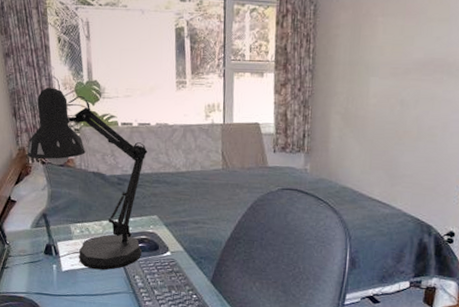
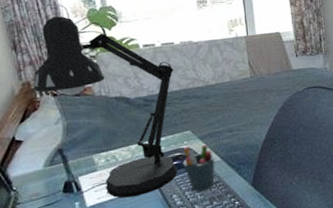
pen holder: none [147,231,178,279] -> present [183,144,215,193]

